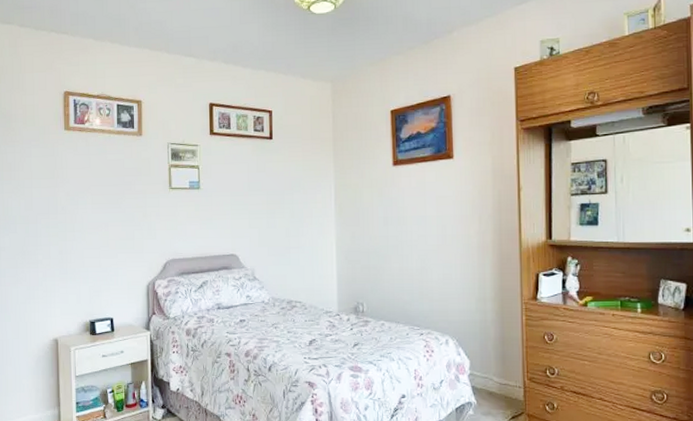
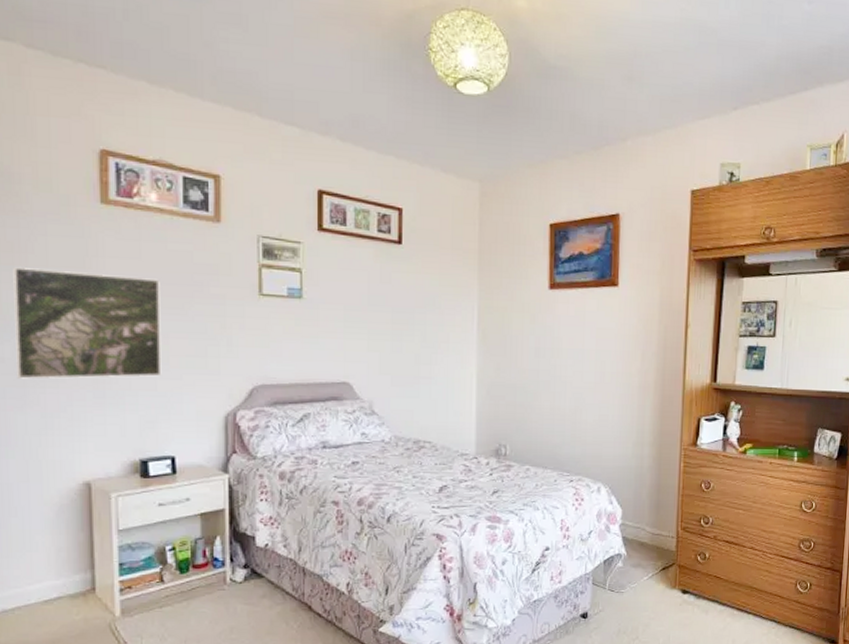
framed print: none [10,180,104,262] -> present [11,266,162,379]

